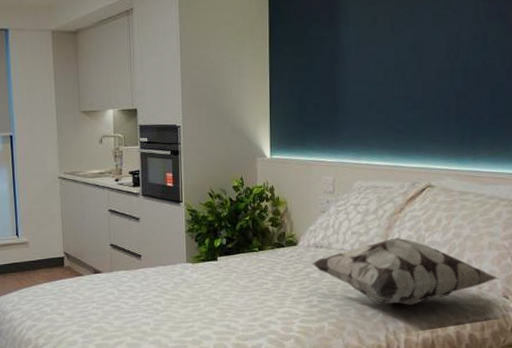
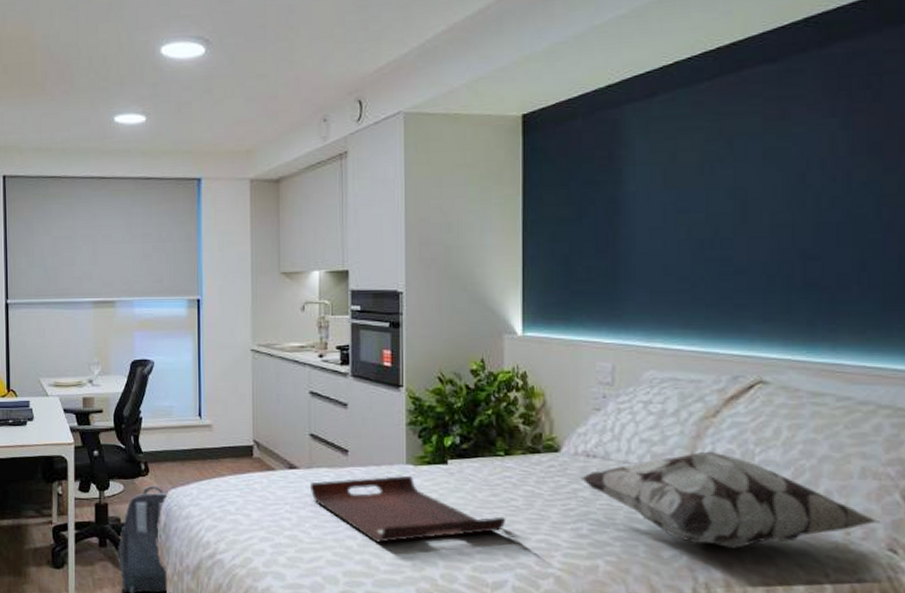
serving tray: none [111,271,261,326] -> present [309,475,507,543]

